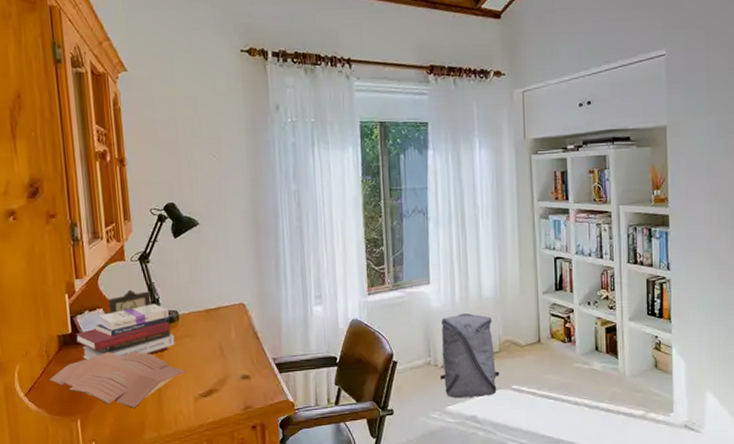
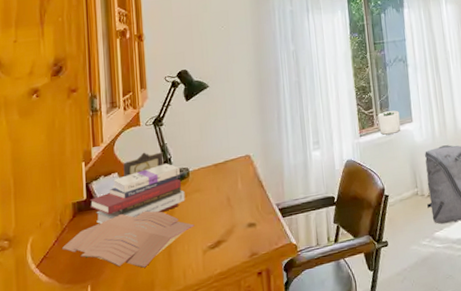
planter: none [390,269,416,295] -> present [378,110,401,135]

